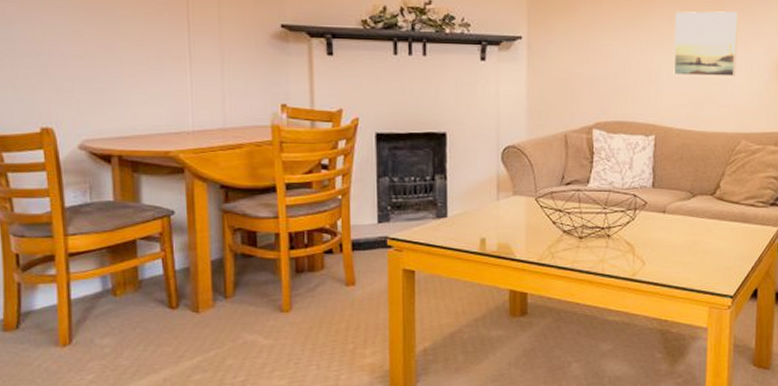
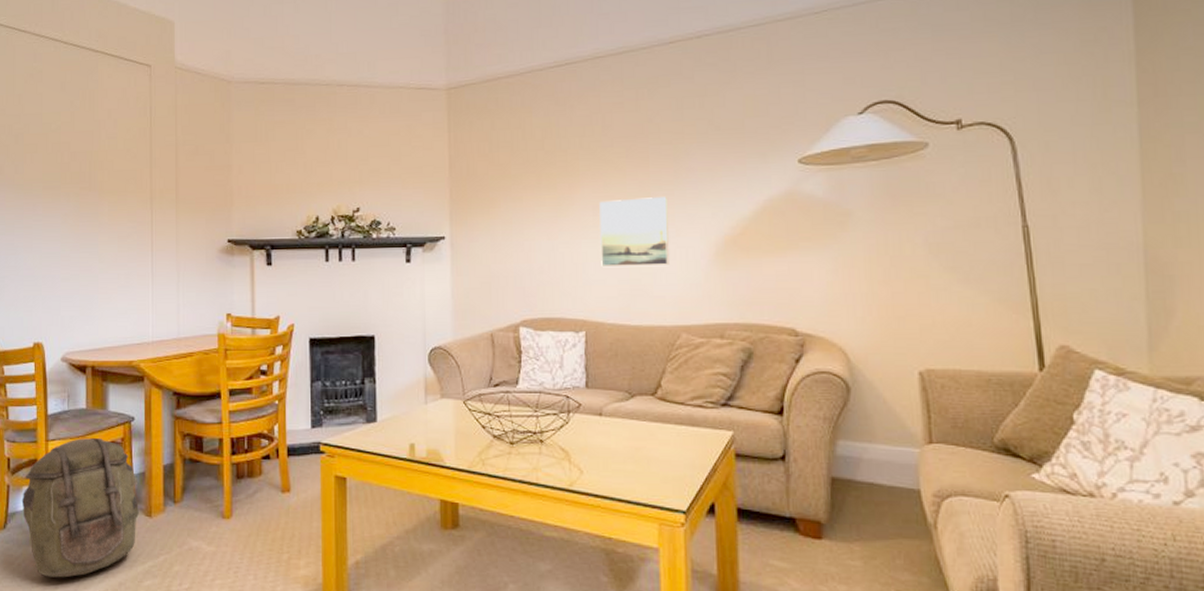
backpack: none [37,231,184,377] -> present [21,437,139,578]

